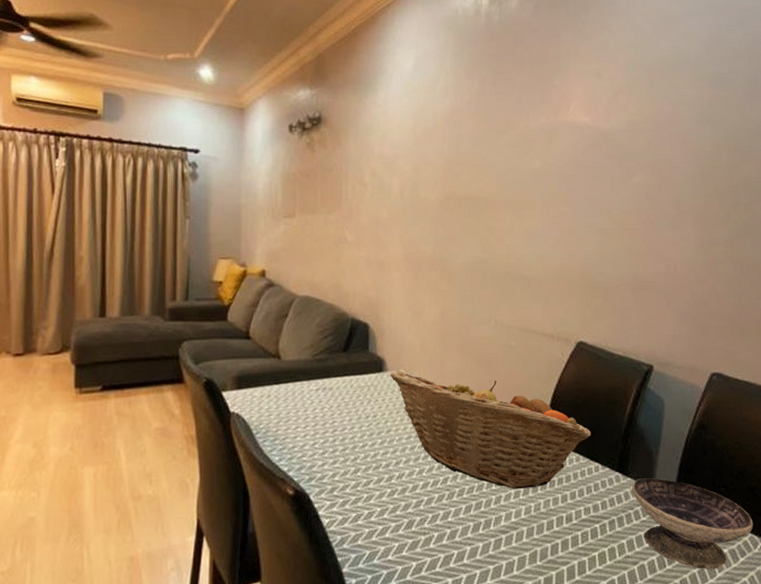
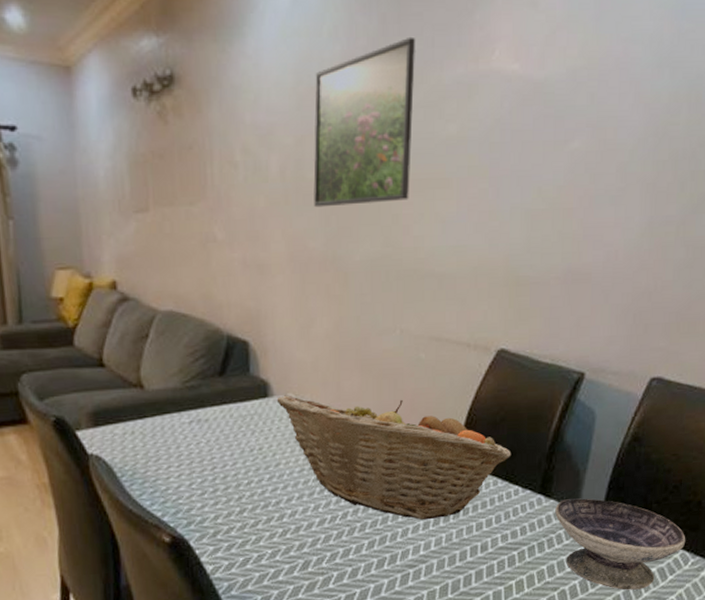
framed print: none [426,95,507,220] -> present [313,36,415,208]

